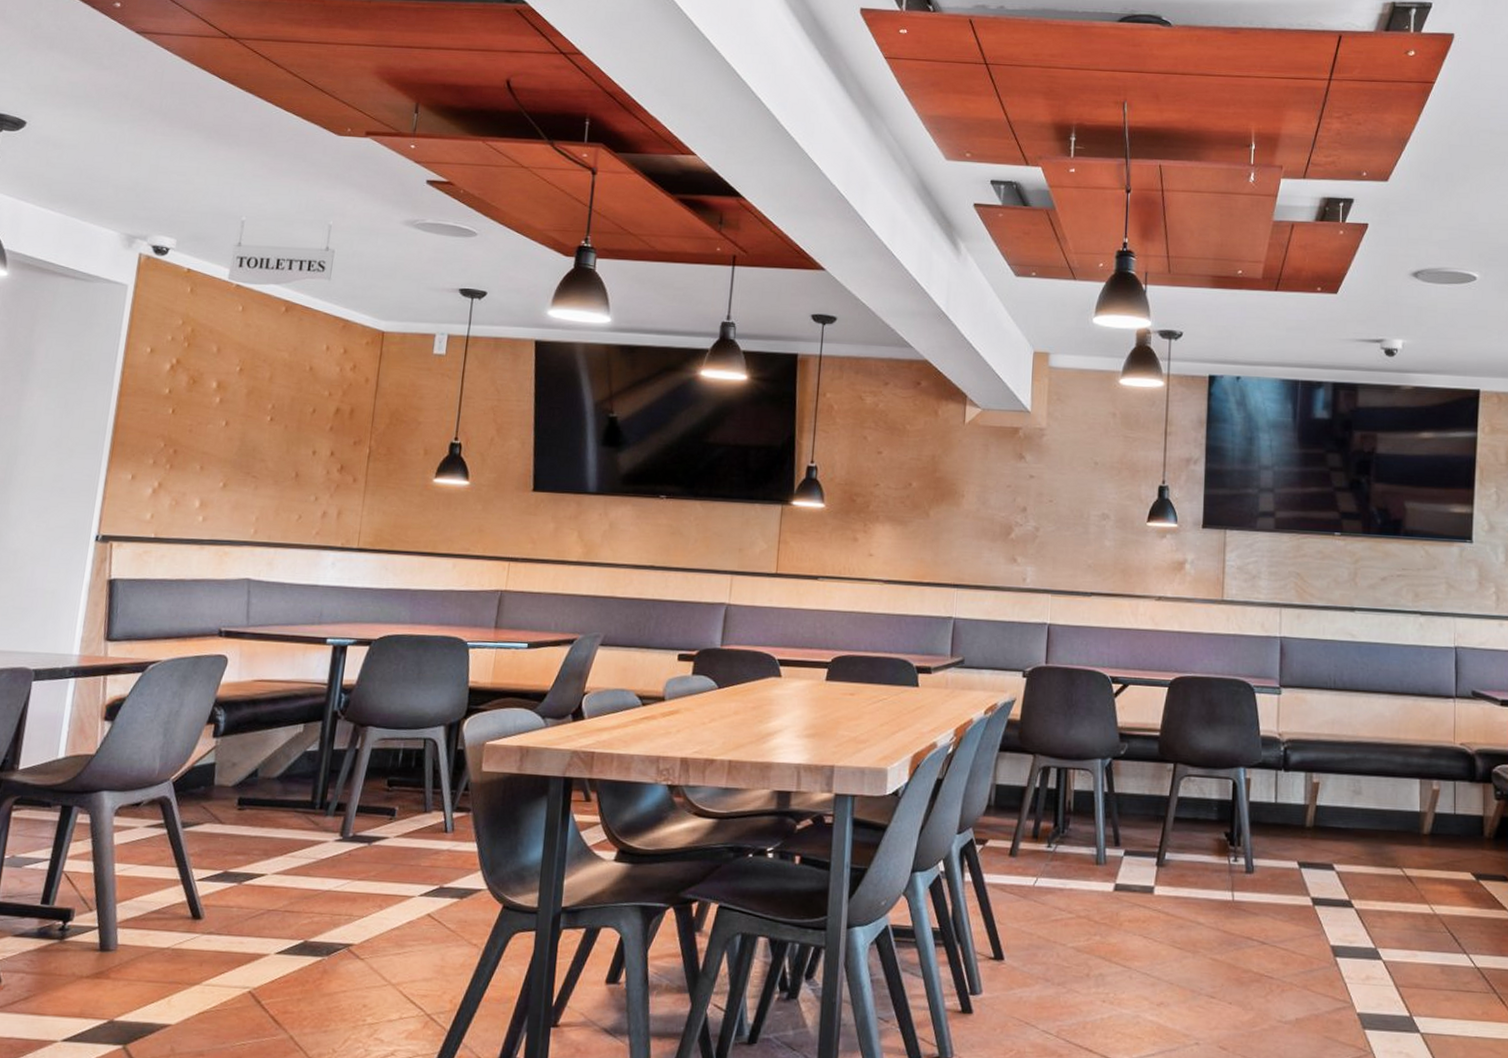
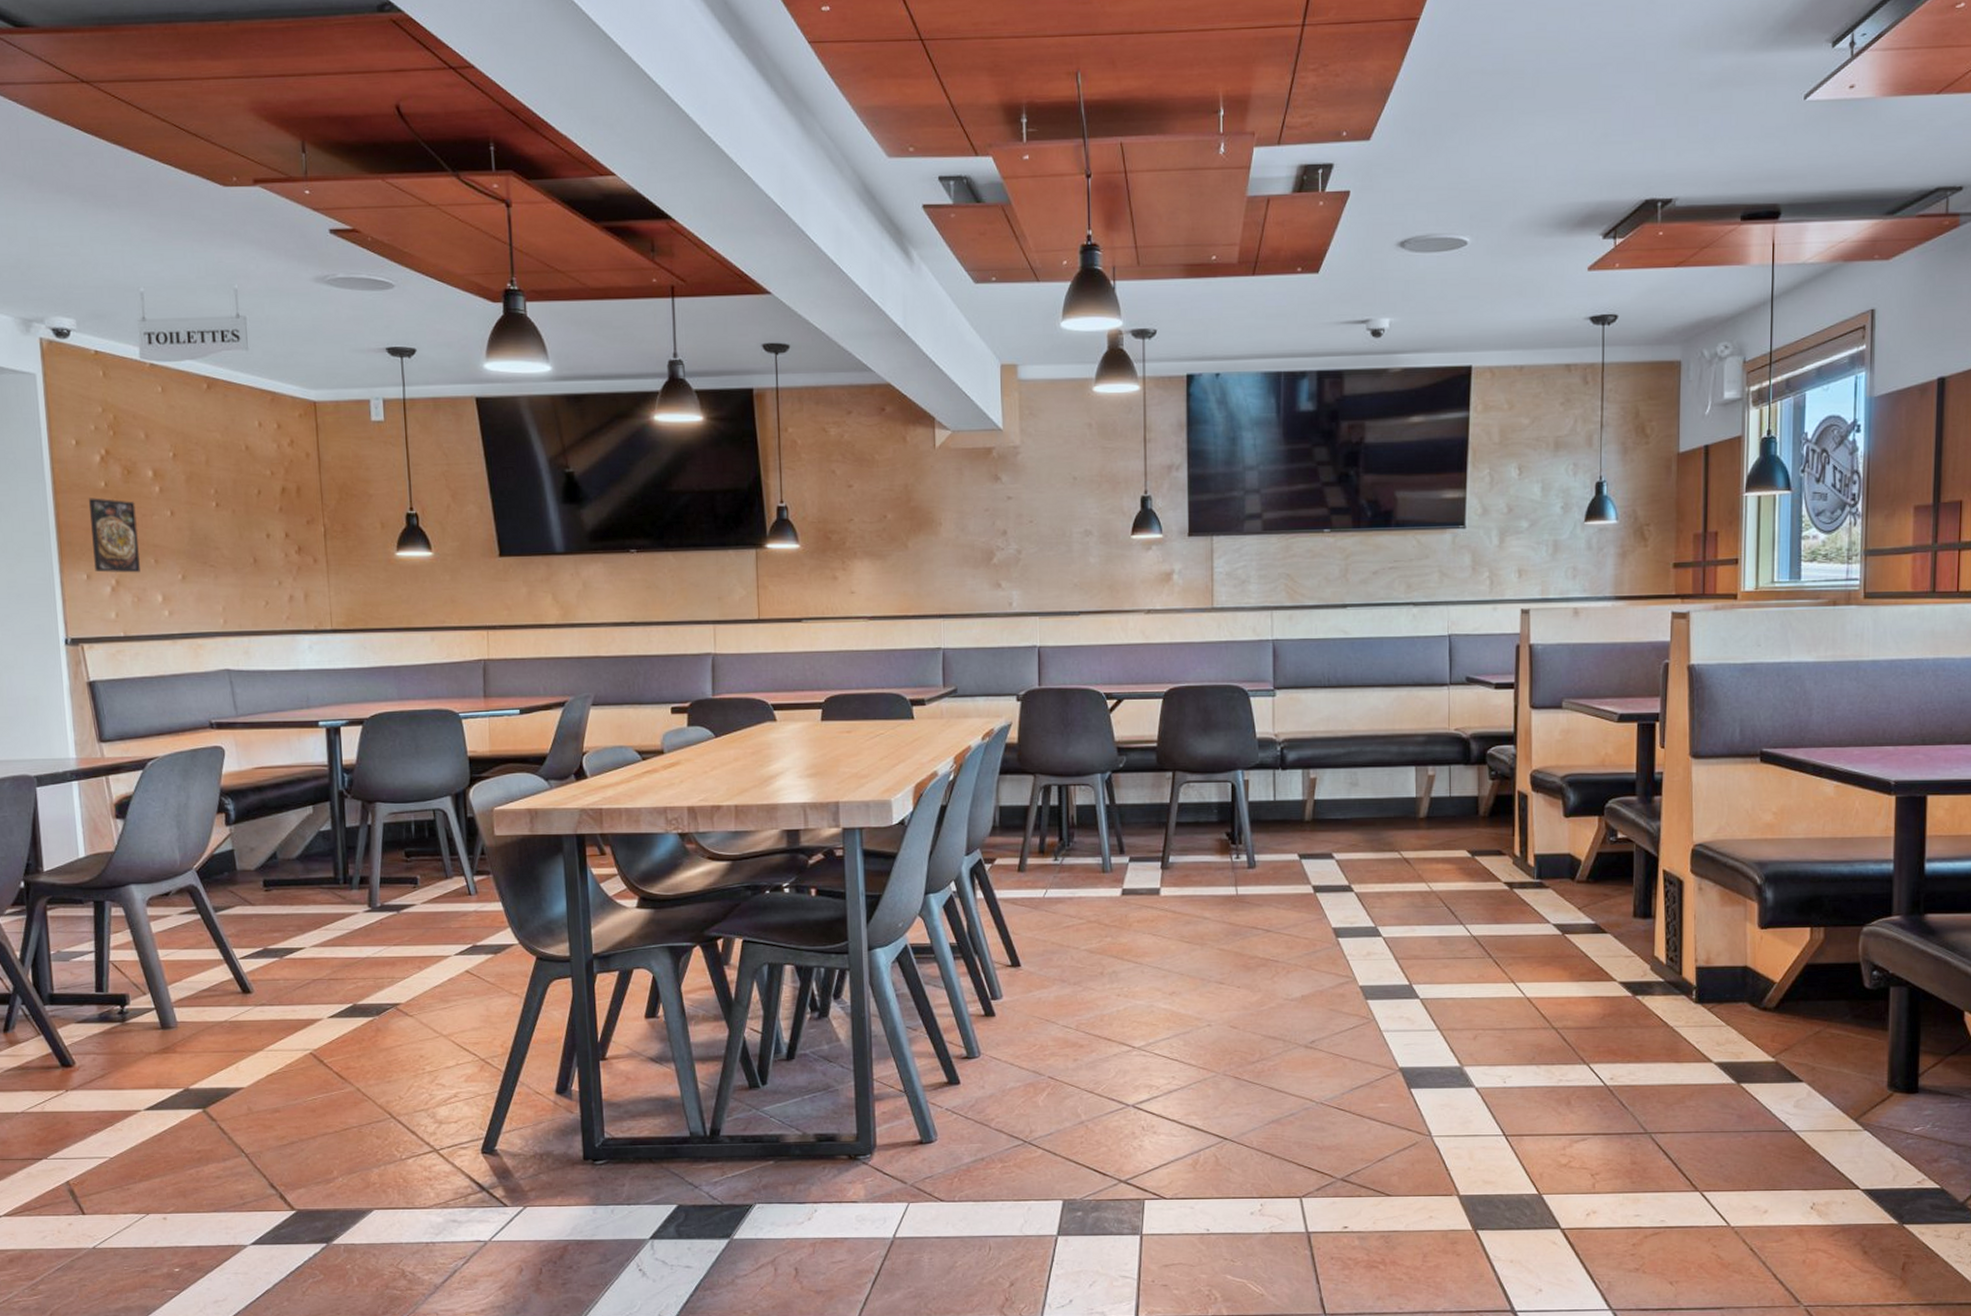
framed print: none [141,403,194,478] -> present [88,498,141,573]

